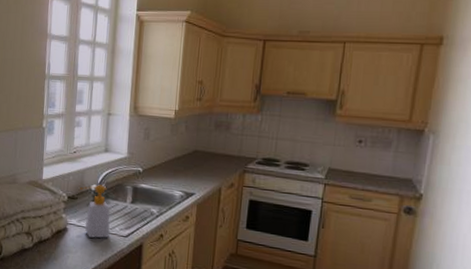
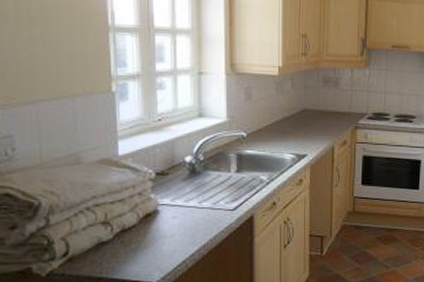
soap bottle: present [80,185,110,239] -> none [170,155,214,217]

